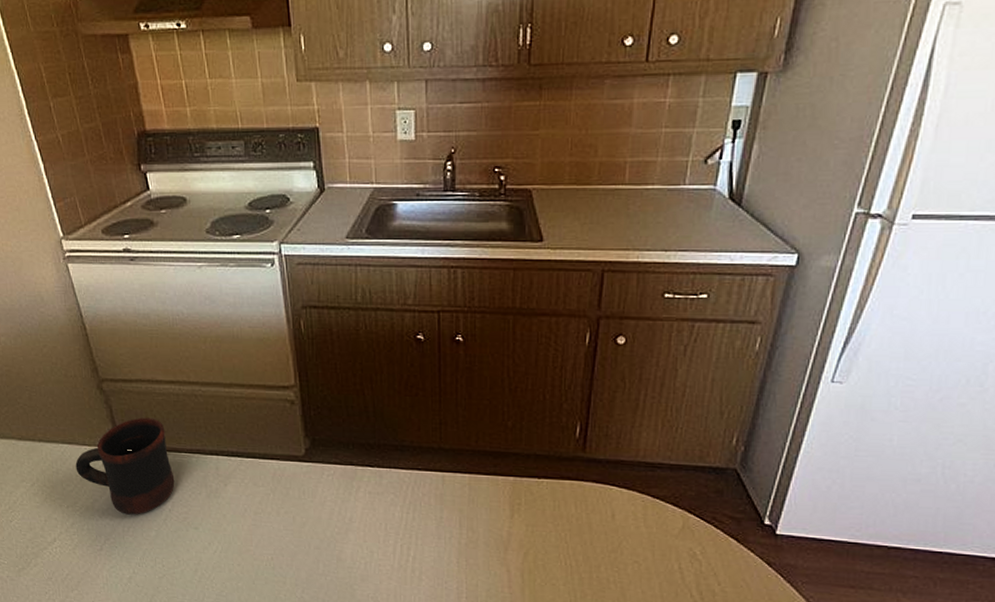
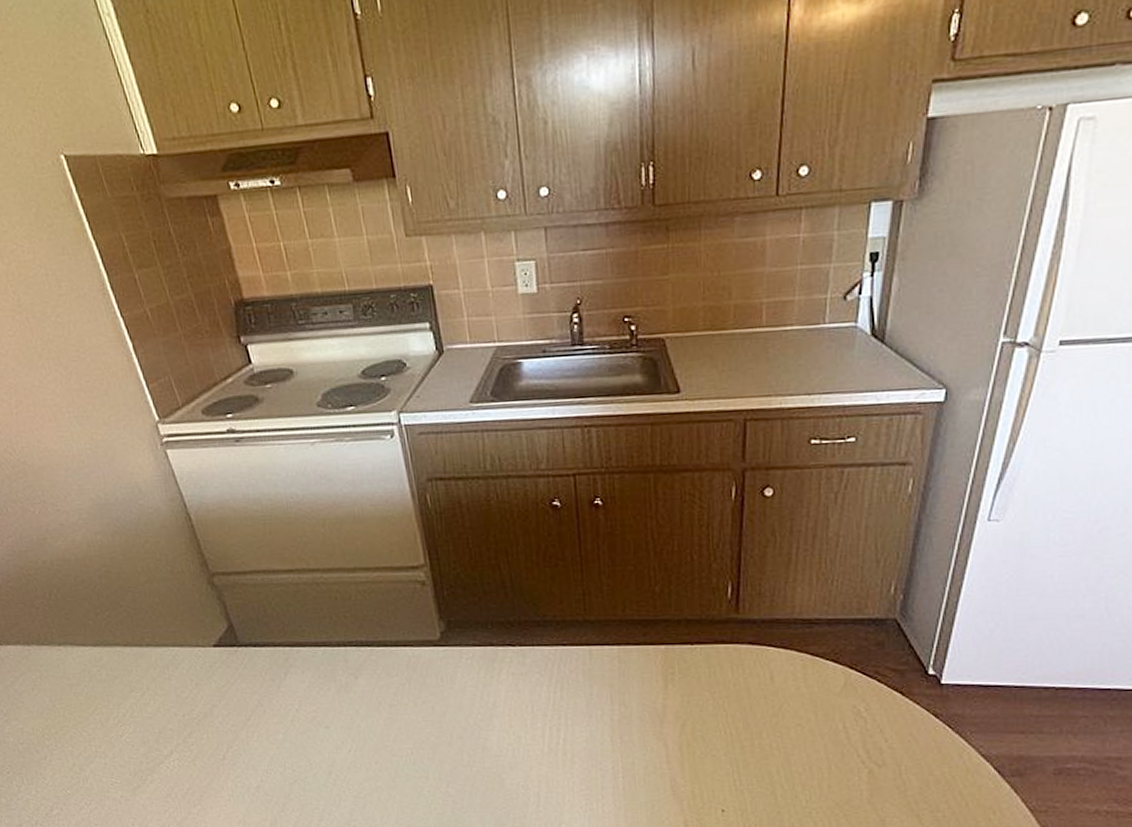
mug: present [75,417,175,515] -> none [189,611,301,719]

